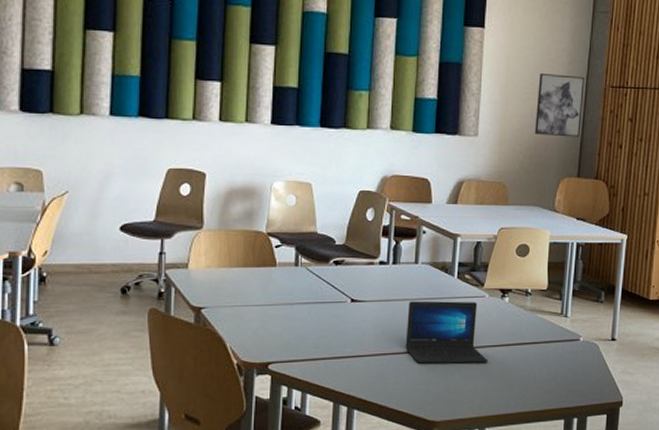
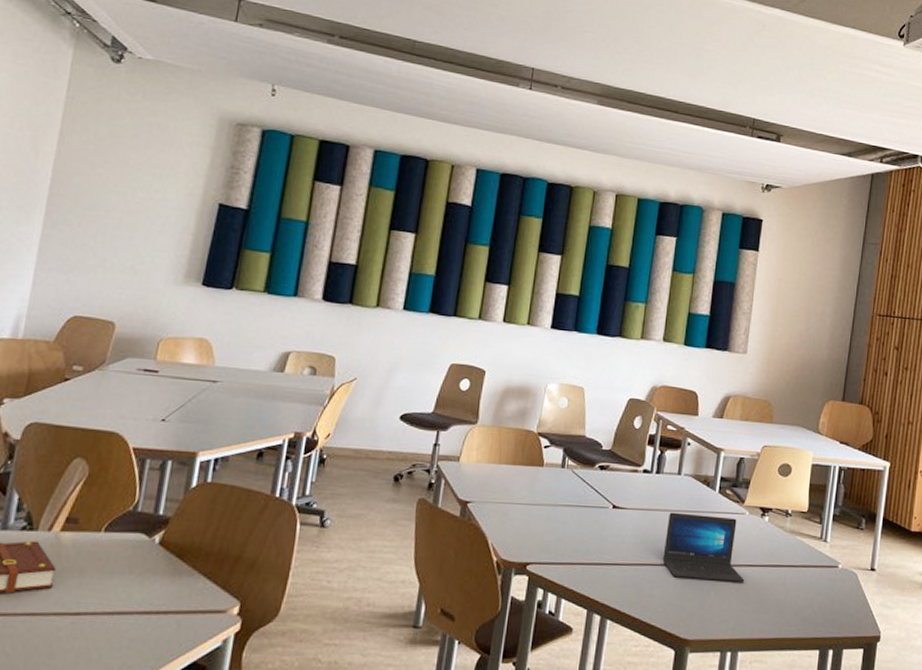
wall art: present [535,72,585,137] -> none [802,297,853,362]

